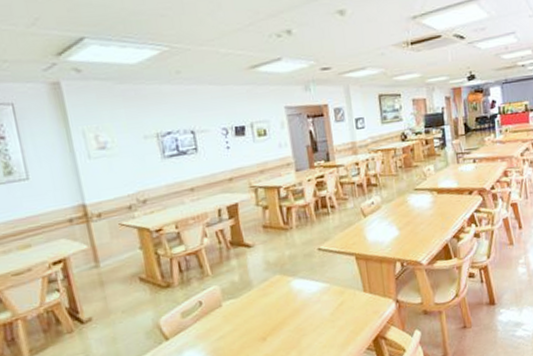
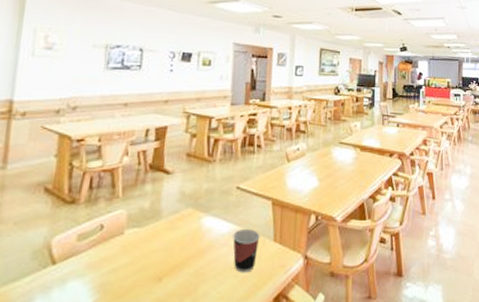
cup: none [323,284,350,324] -> present [233,229,260,273]

